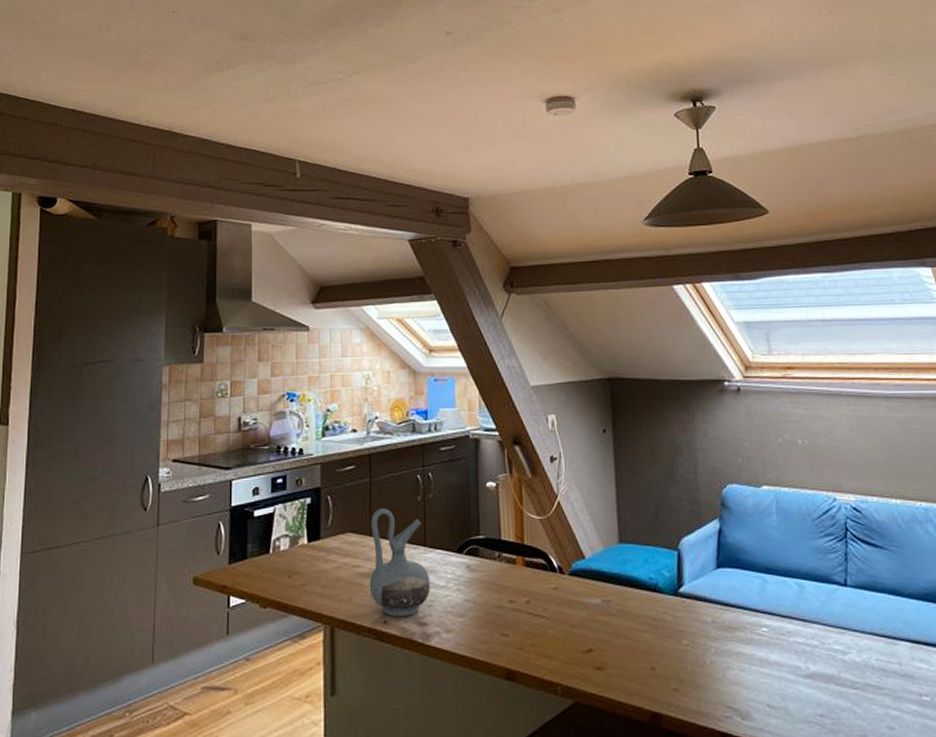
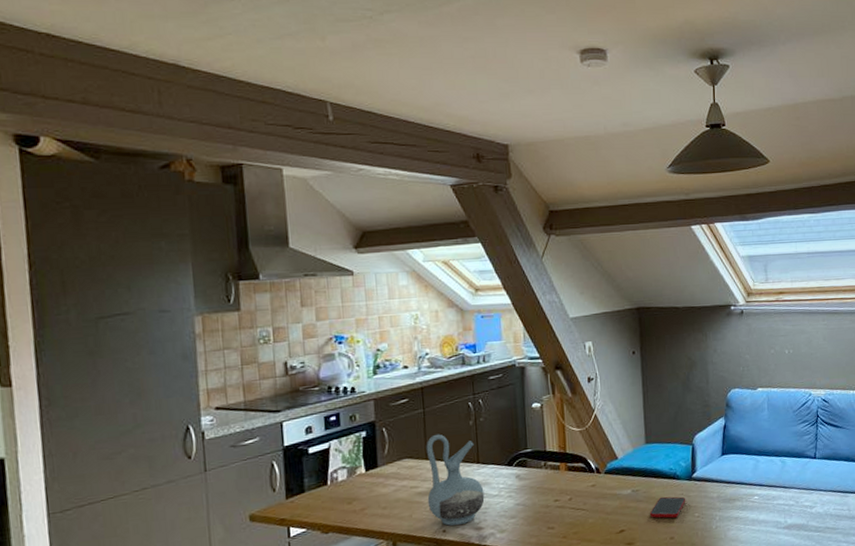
cell phone: none [624,613,671,642] -> present [649,496,686,518]

